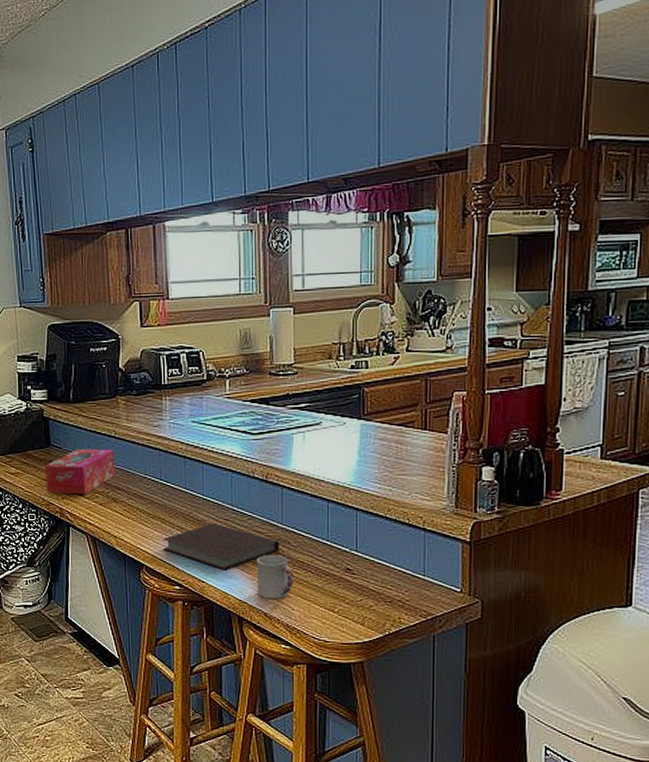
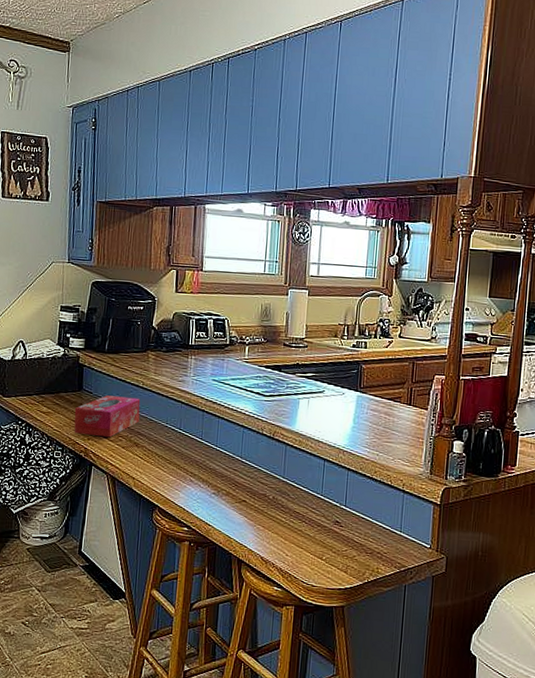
notebook: present [162,522,280,570] -> none [176,472,280,516]
cup: present [256,554,294,600] -> none [257,504,290,545]

